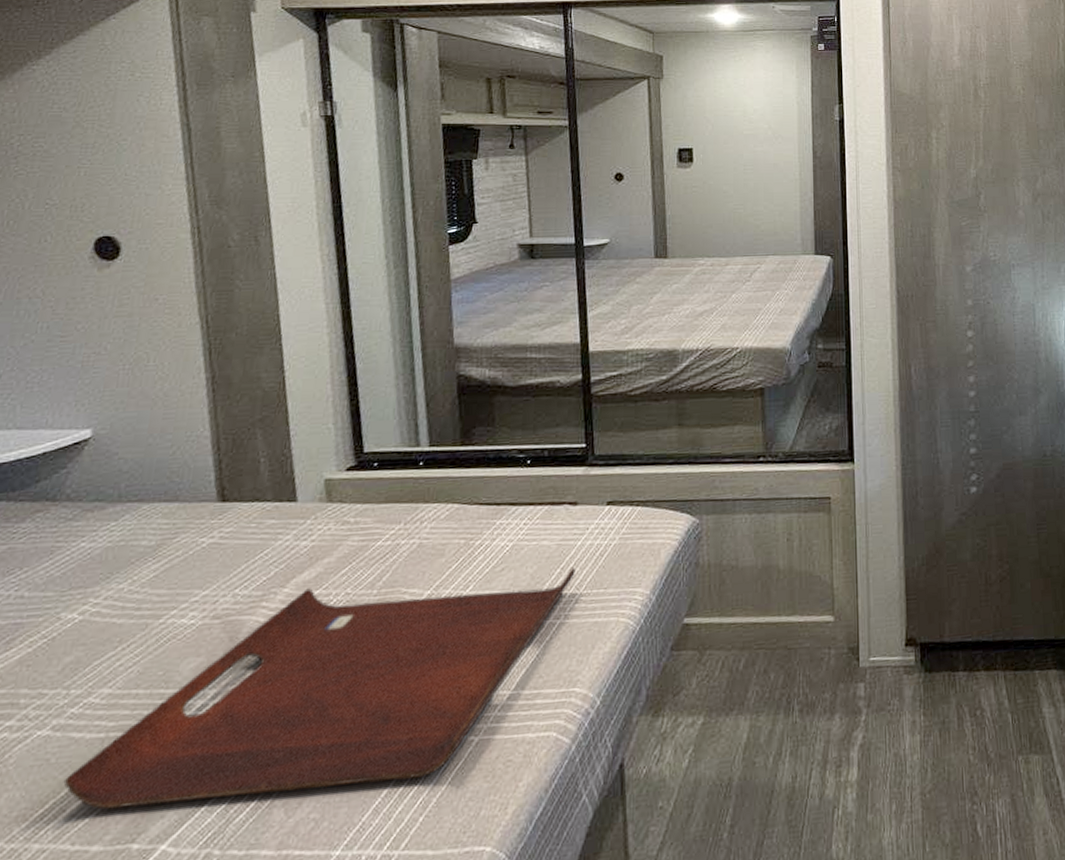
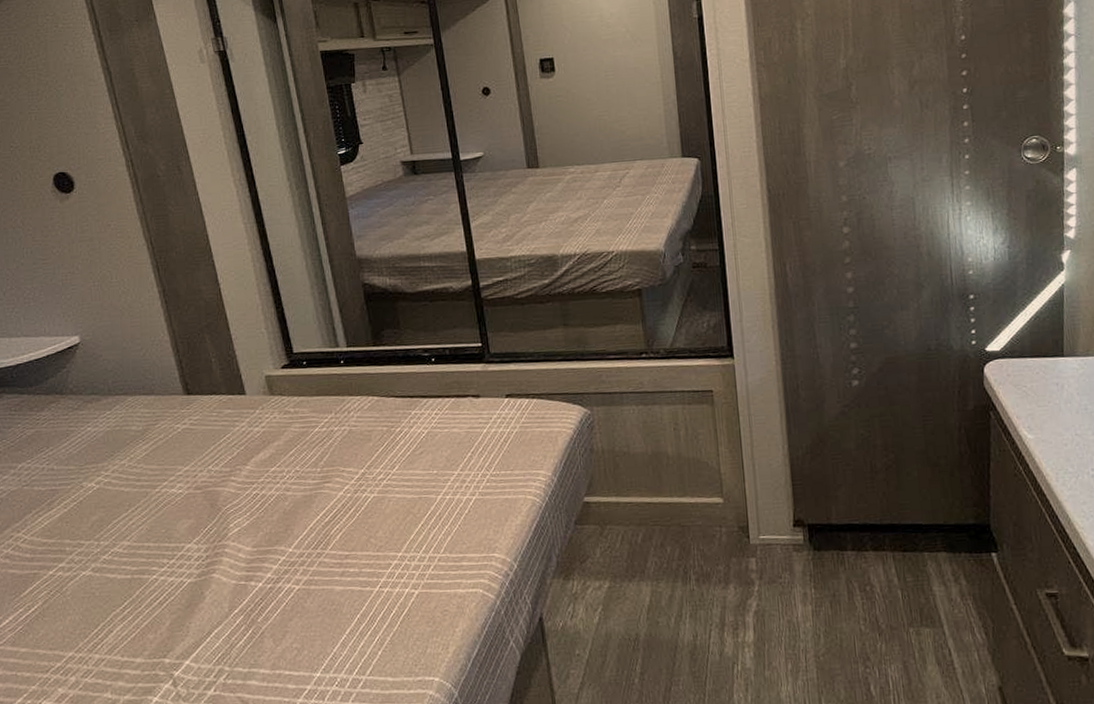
serving tray: present [63,568,575,810] -> none [107,452,484,632]

